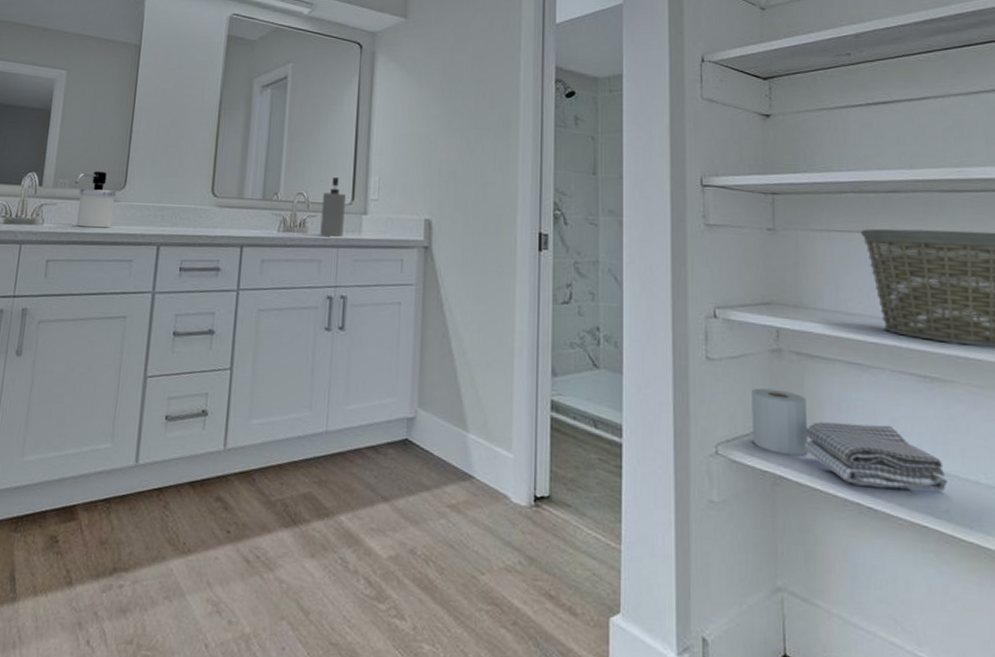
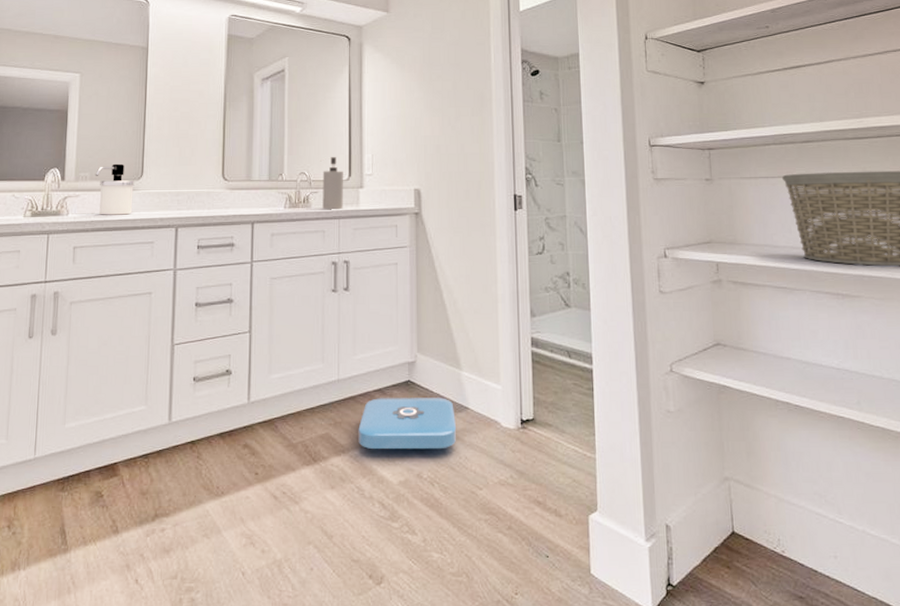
scale: none [345,456,459,523] -> present [358,398,457,450]
toilet paper roll: present [751,388,808,456] -> none [698,314,746,368]
towel: present [804,421,948,492] -> none [742,336,858,388]

